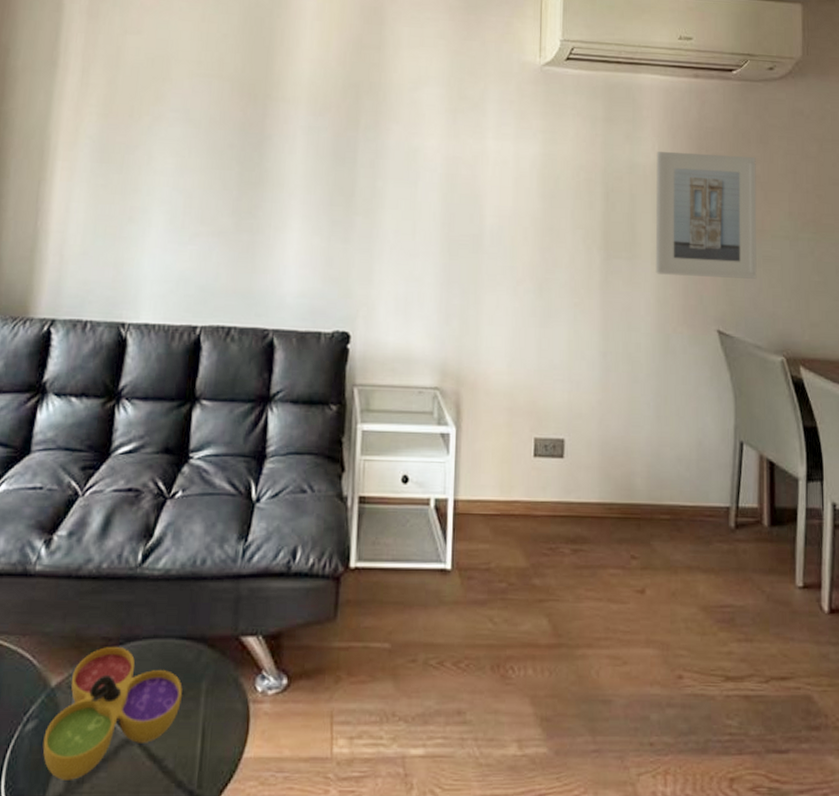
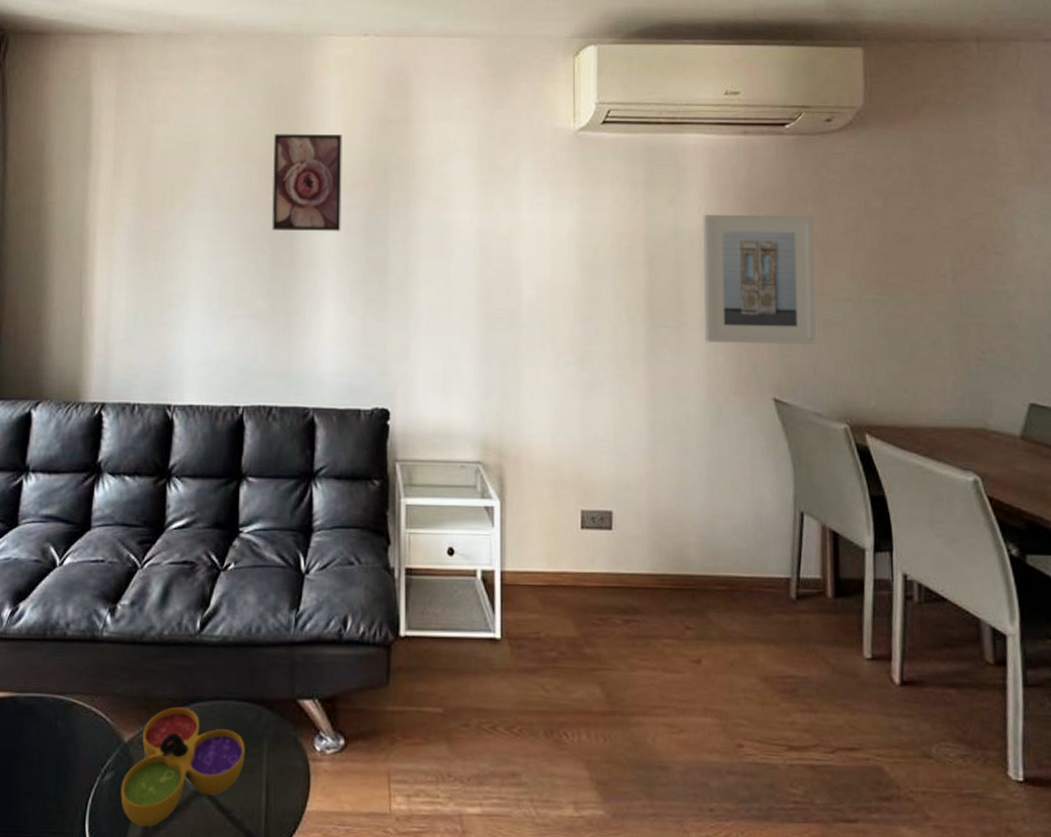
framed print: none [241,52,316,152] -> present [272,134,342,231]

